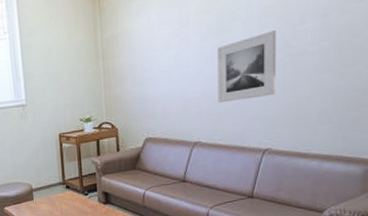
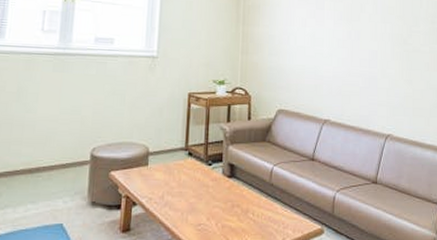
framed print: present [217,29,276,103] -> none [347,26,396,85]

